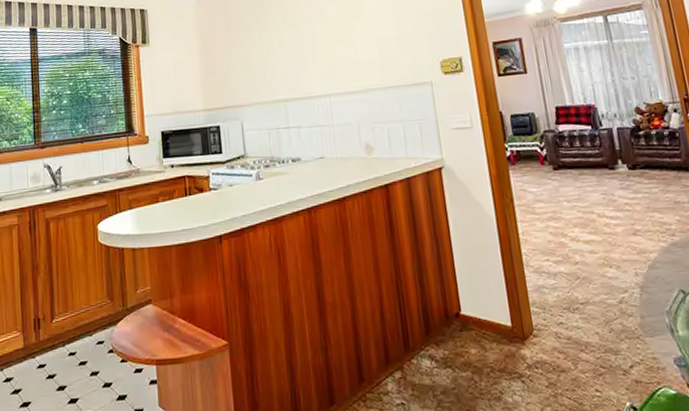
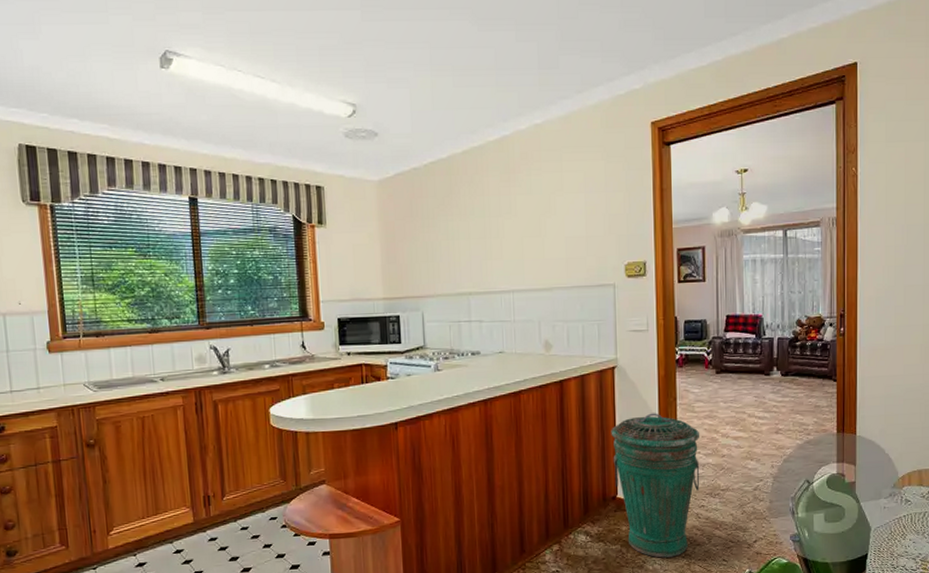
trash can: none [445,216,554,388] -> present [611,413,700,558]

